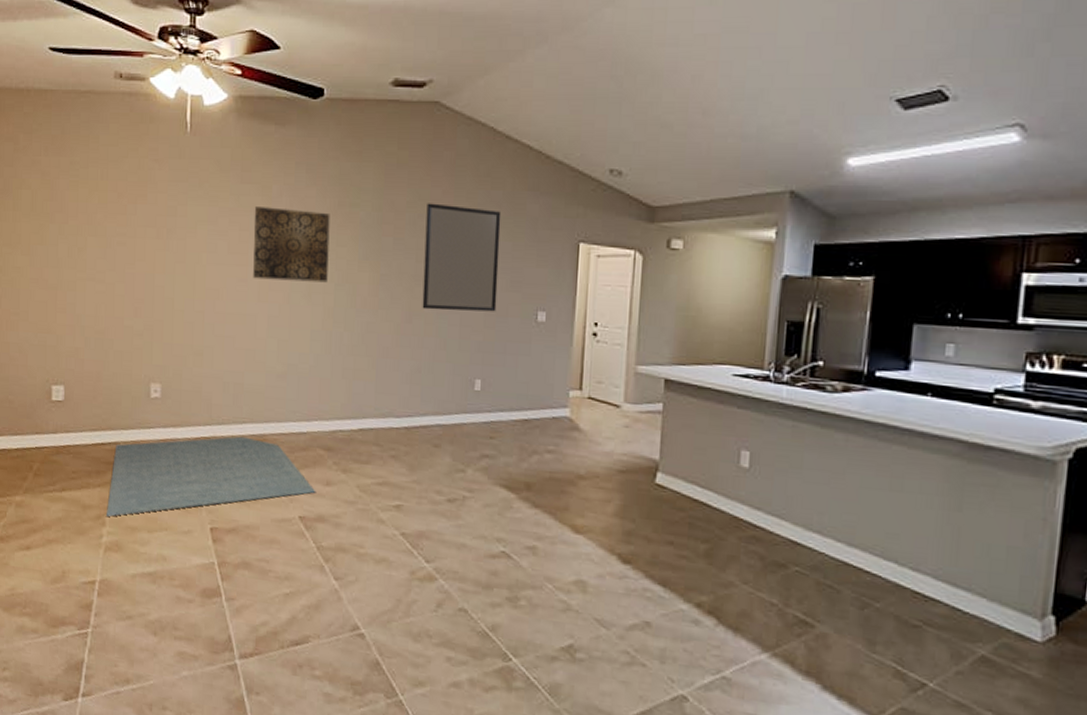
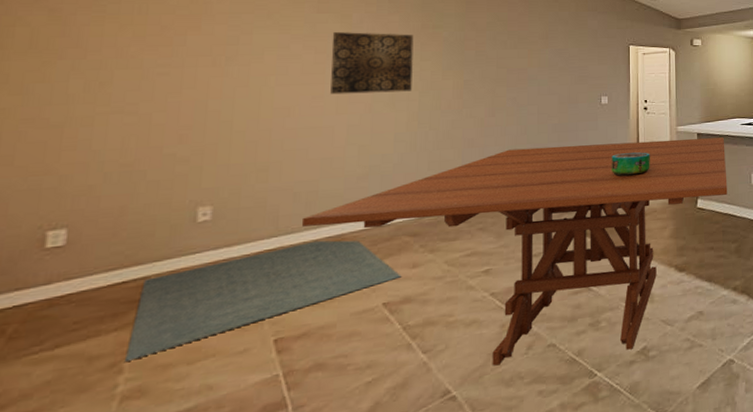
dining table: none [231,366,705,643] -> present [302,137,728,366]
home mirror: present [422,203,501,312] -> none [504,23,568,105]
decorative bowl: none [545,391,596,424] -> present [612,152,650,176]

